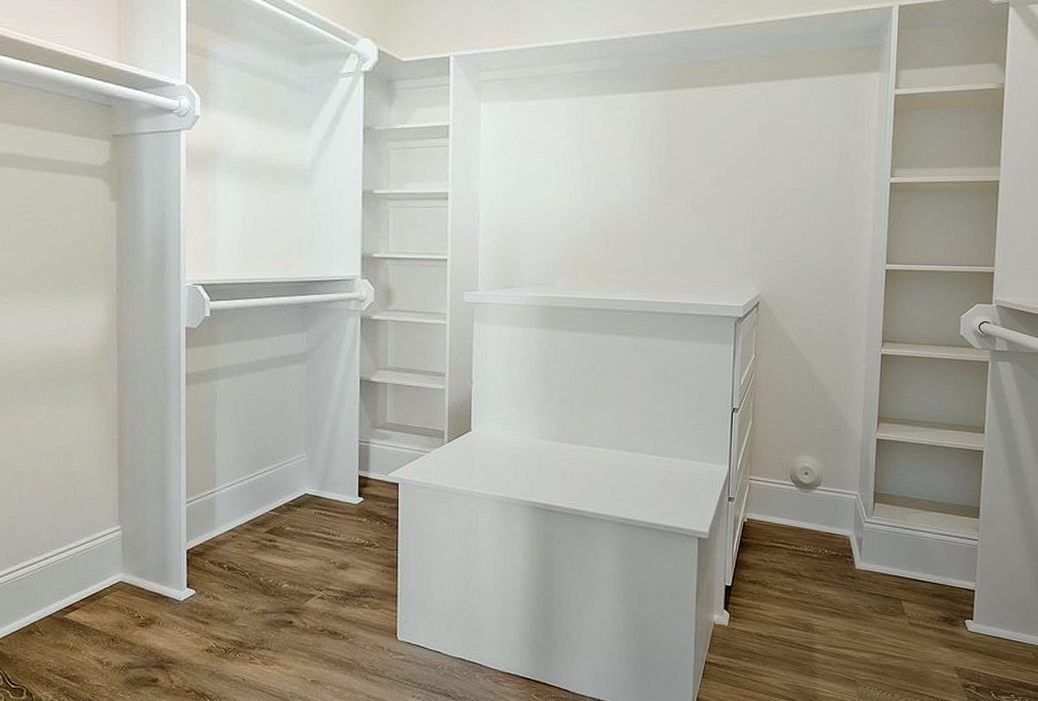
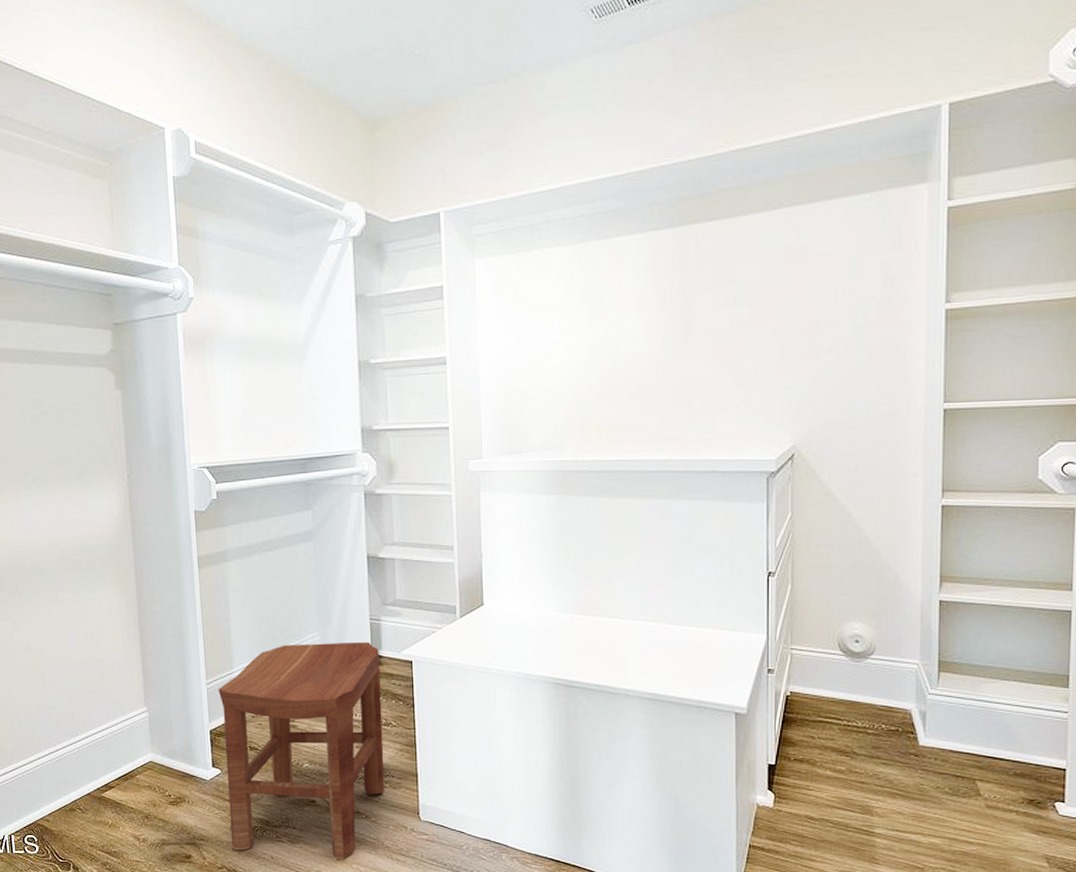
stool: none [198,464,366,682] -> present [218,642,385,860]

